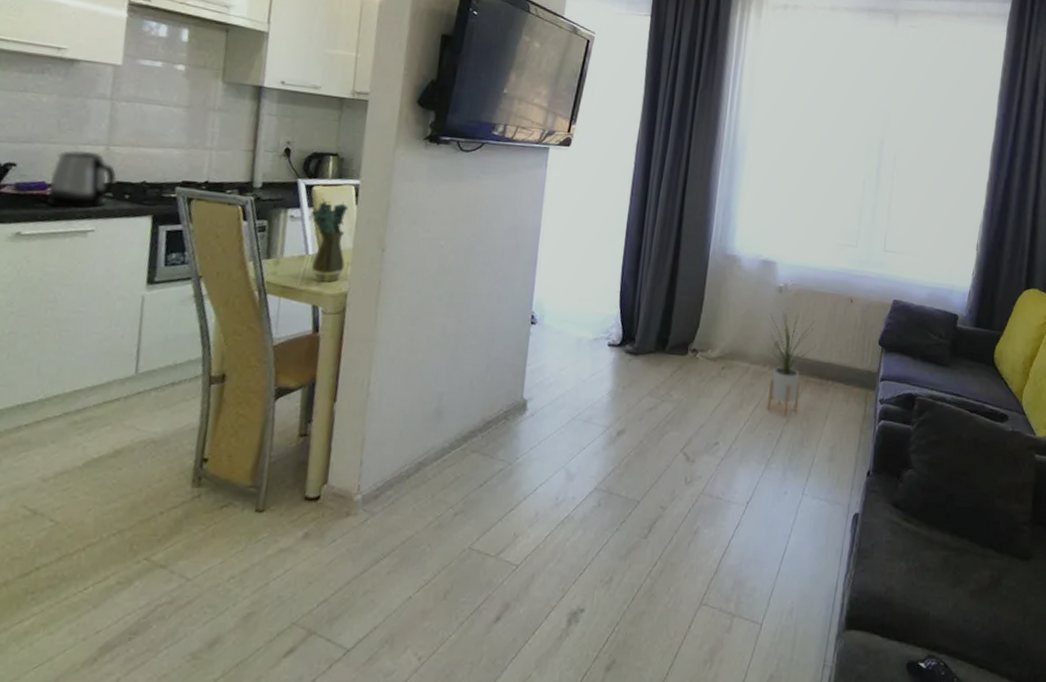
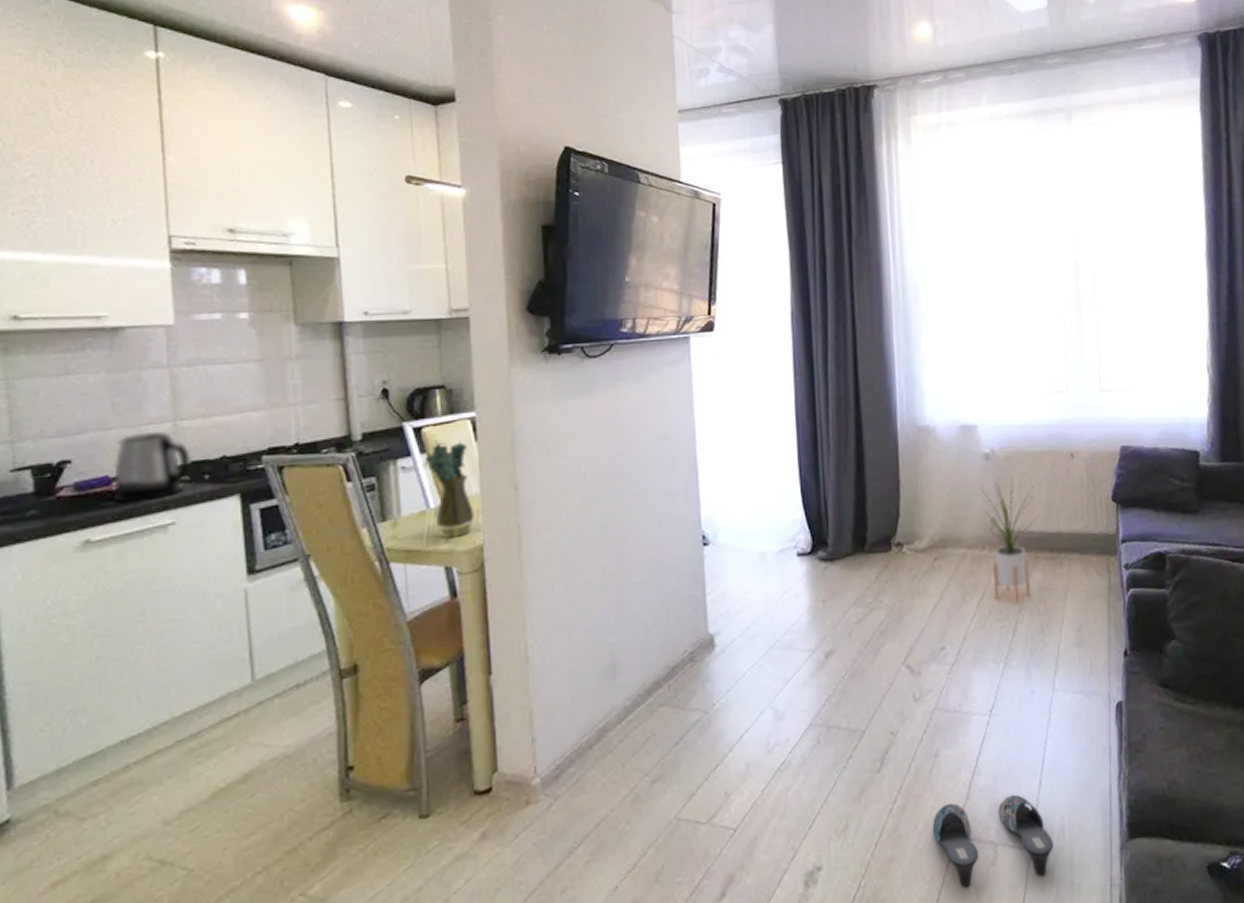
slippers: none [682,574,781,648] -> present [933,794,1054,887]

